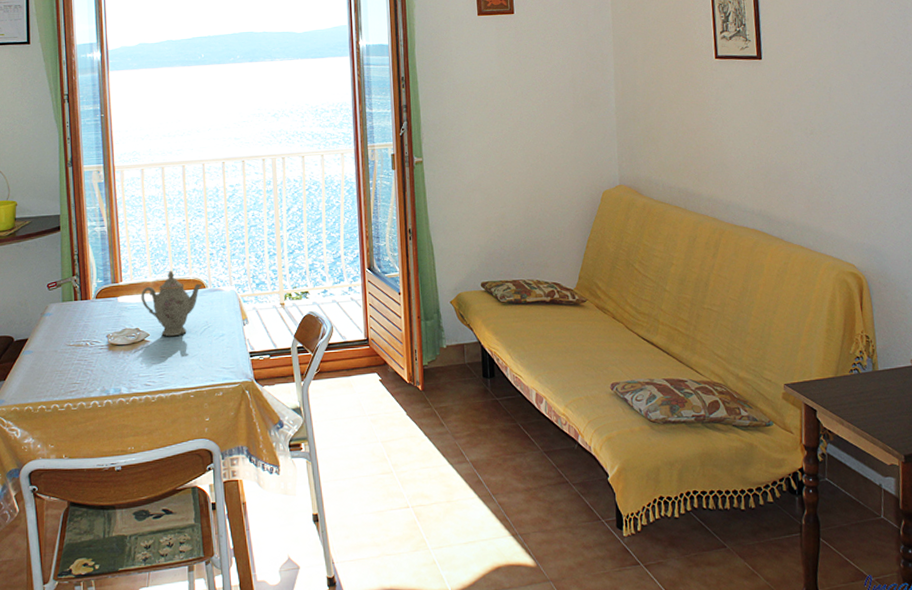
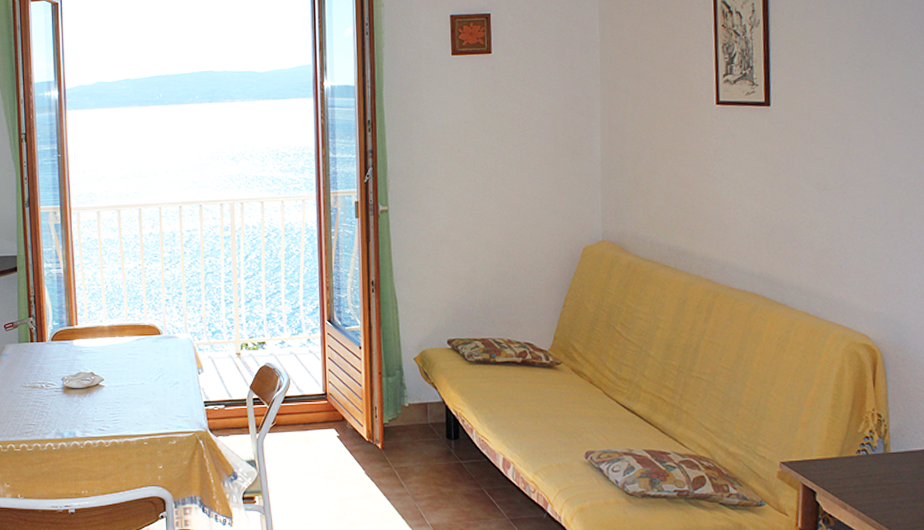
teapot: present [141,271,203,337] -> none [96,316,158,383]

